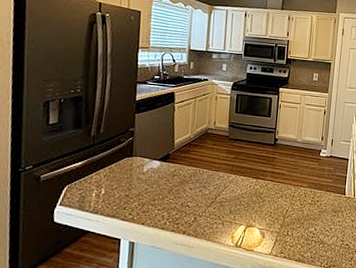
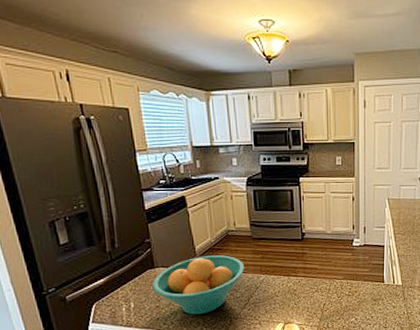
fruit bowl: none [126,150,218,208] -> present [152,255,245,315]

